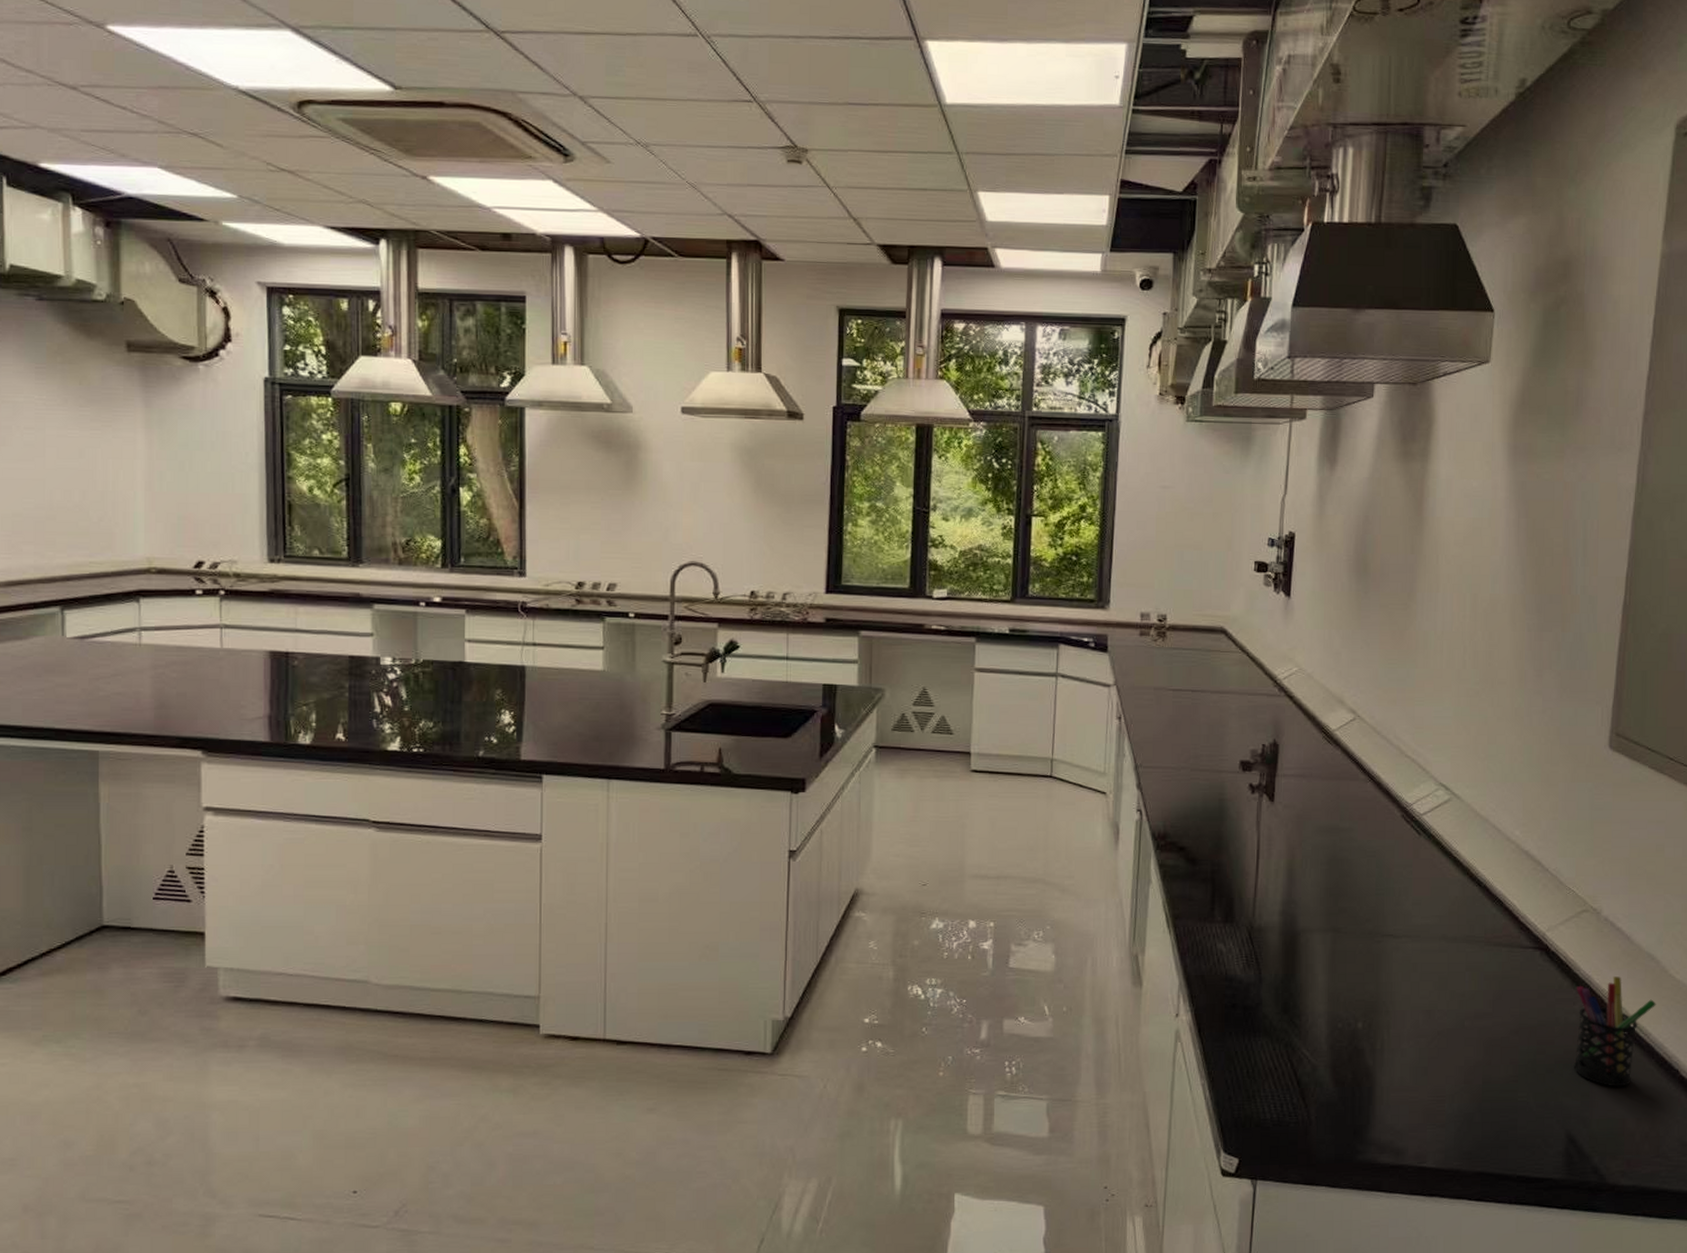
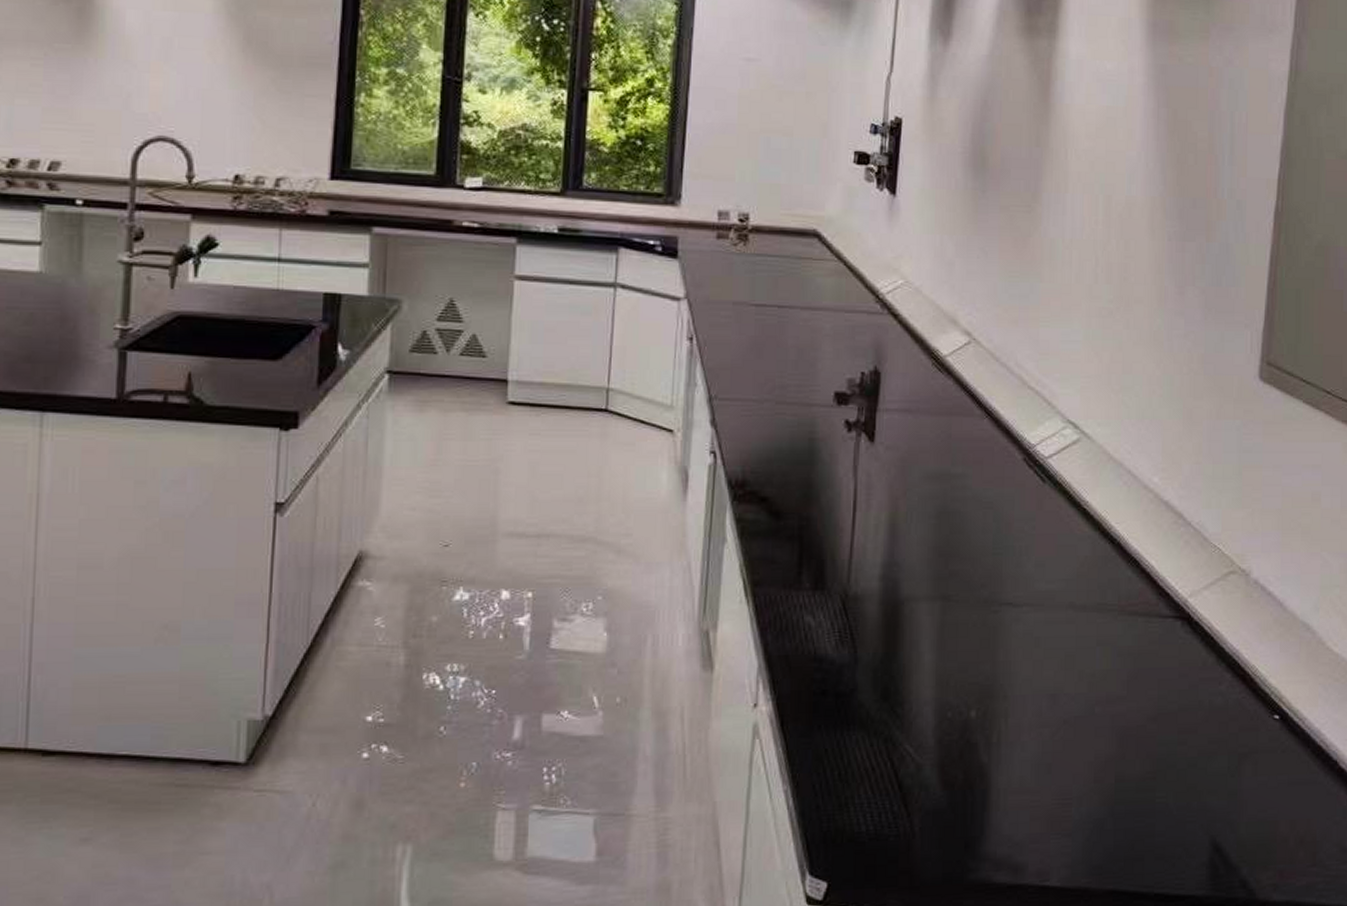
pen holder: present [1573,976,1656,1087] -> none [1219,650,1312,783]

